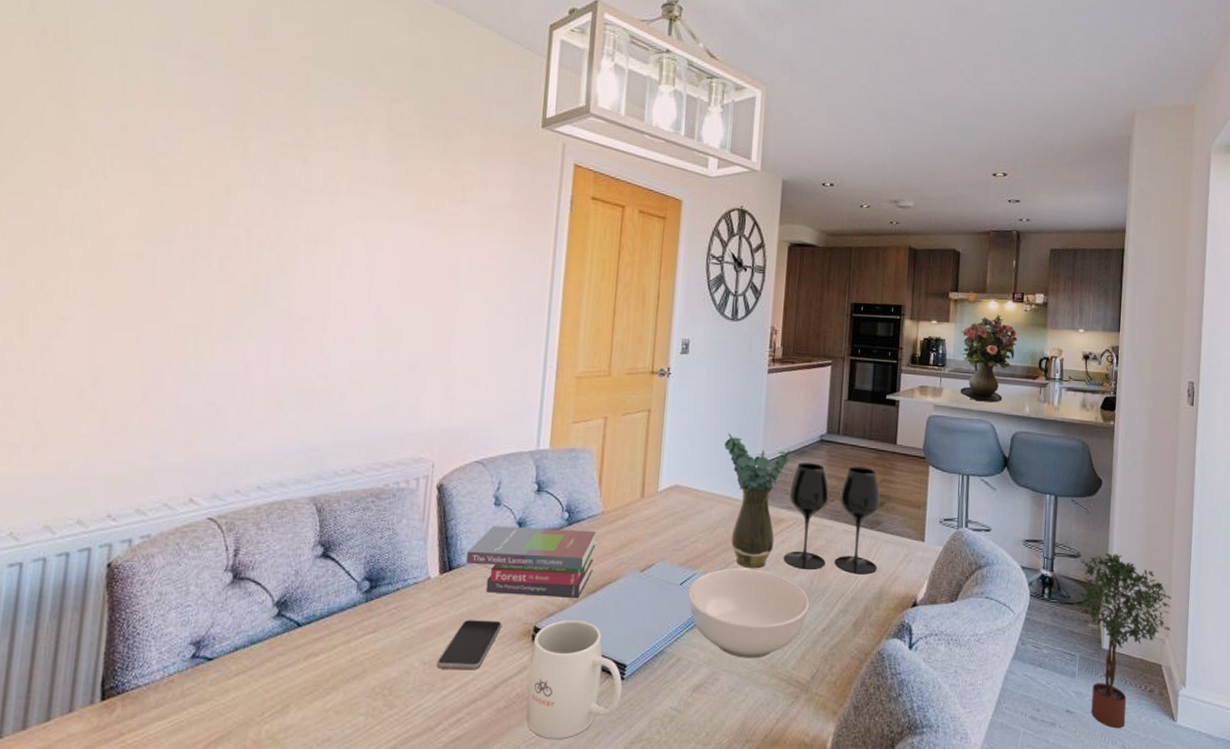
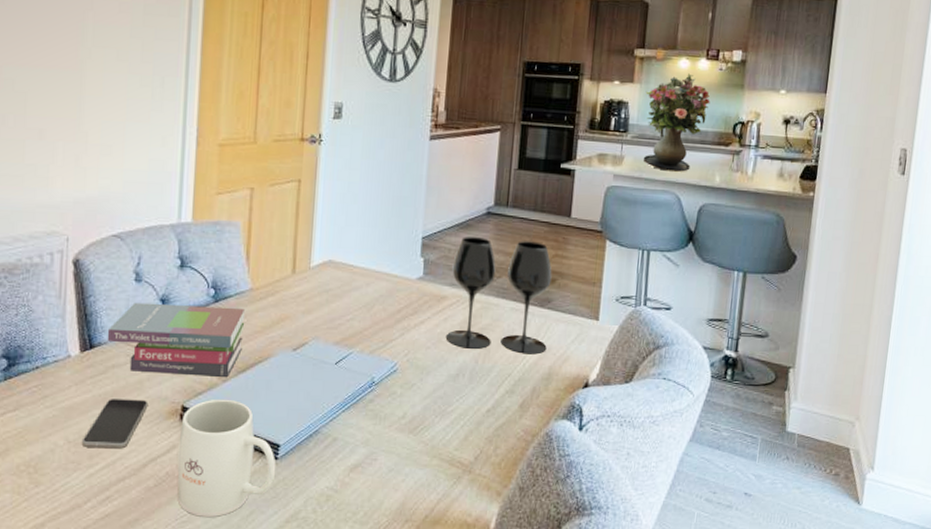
bowl: present [688,568,810,659] -> none [344,347,474,439]
vase: present [724,433,791,569] -> none [382,205,454,348]
potted tree: present [1073,553,1172,728] -> none [758,333,866,511]

